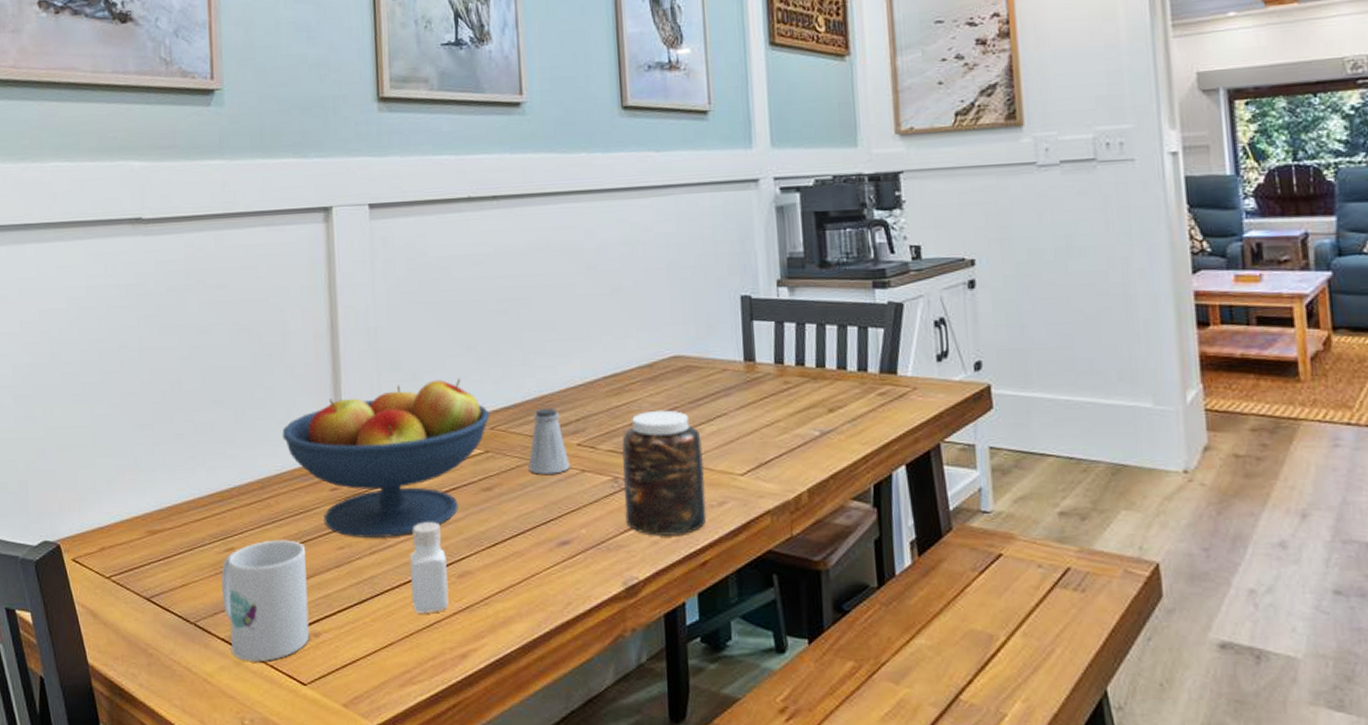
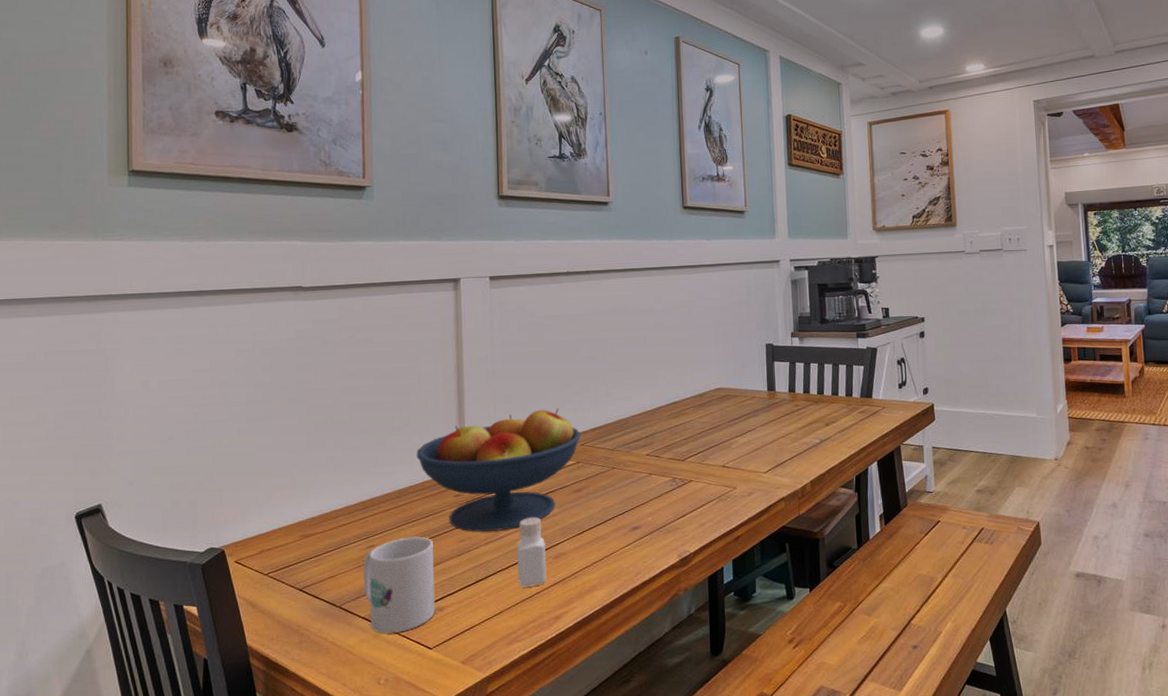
saltshaker: present [528,407,570,476] -> none [609,428,641,479]
jar: present [621,410,707,536] -> none [678,427,740,520]

